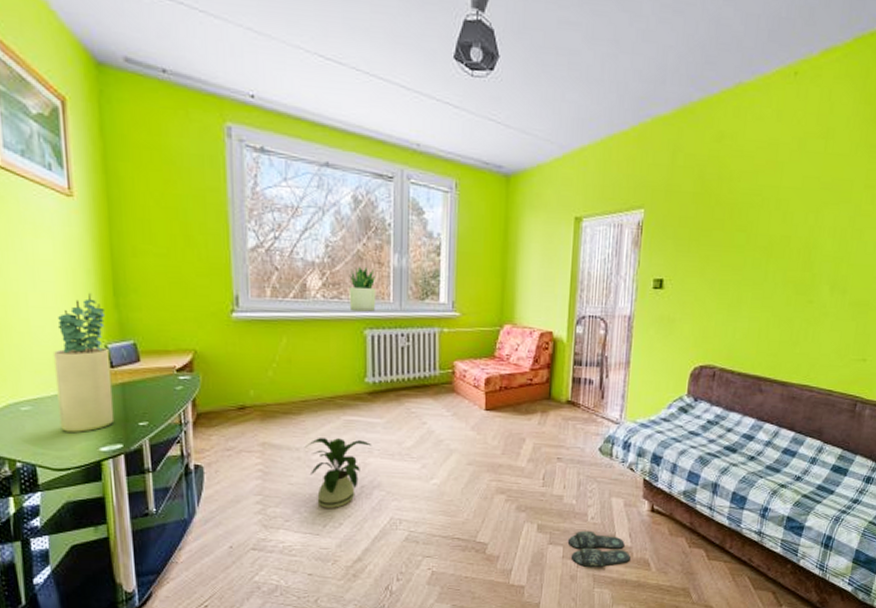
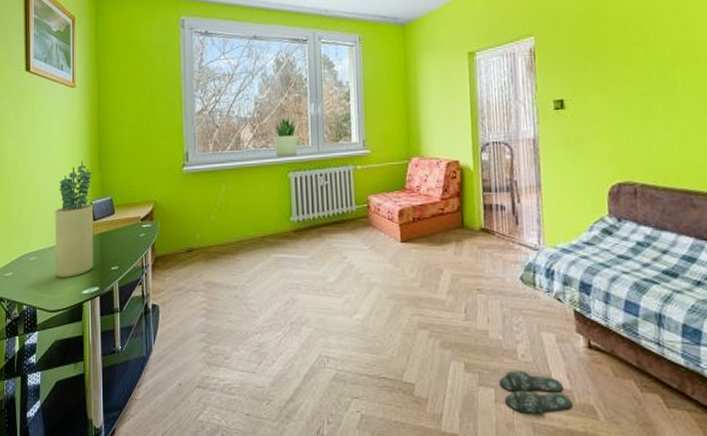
house plant: present [304,438,372,508] -> none [240,276,299,345]

